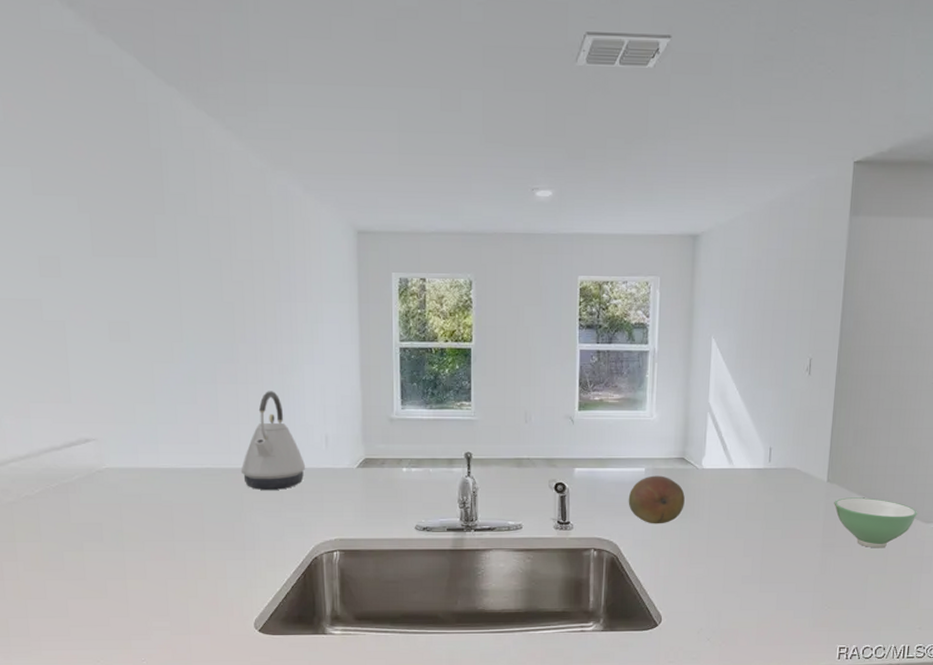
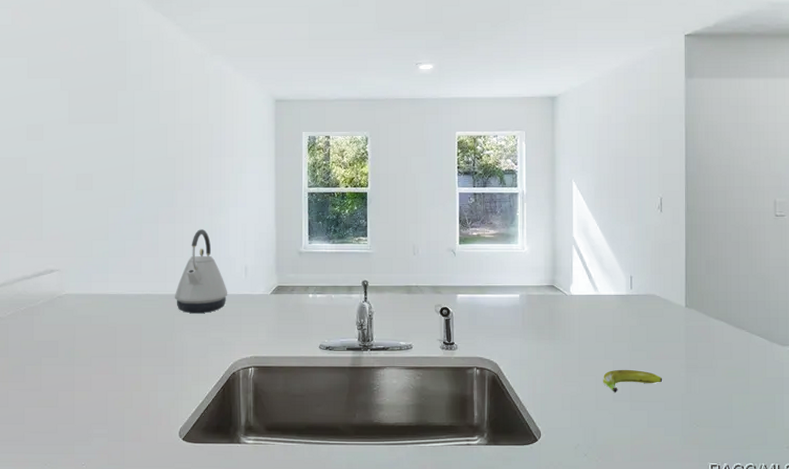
fruit: present [628,475,685,524] -> none [505,301,556,345]
banana: none [731,549,796,574] -> present [602,369,663,392]
bowl: present [834,497,918,548] -> none [693,322,774,370]

